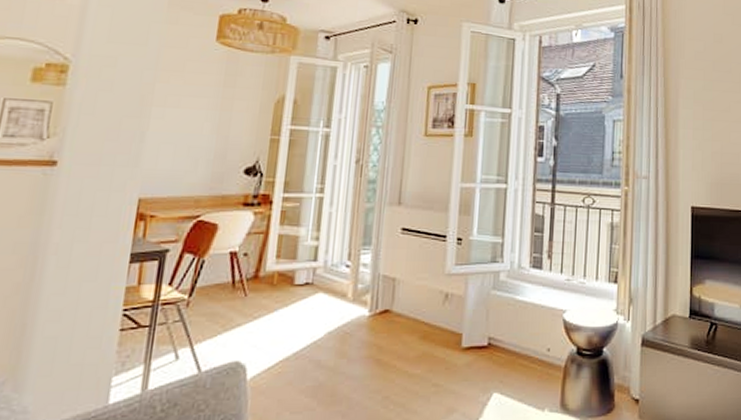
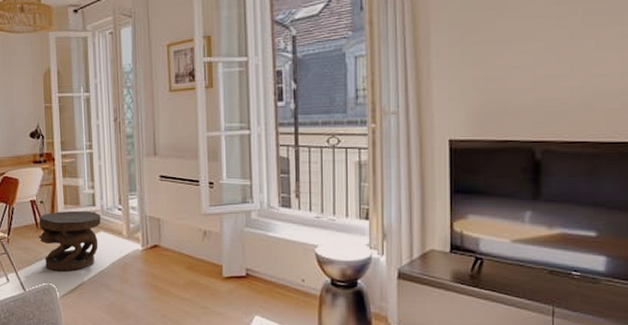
side table: none [234,267,322,344] -> present [38,211,101,272]

